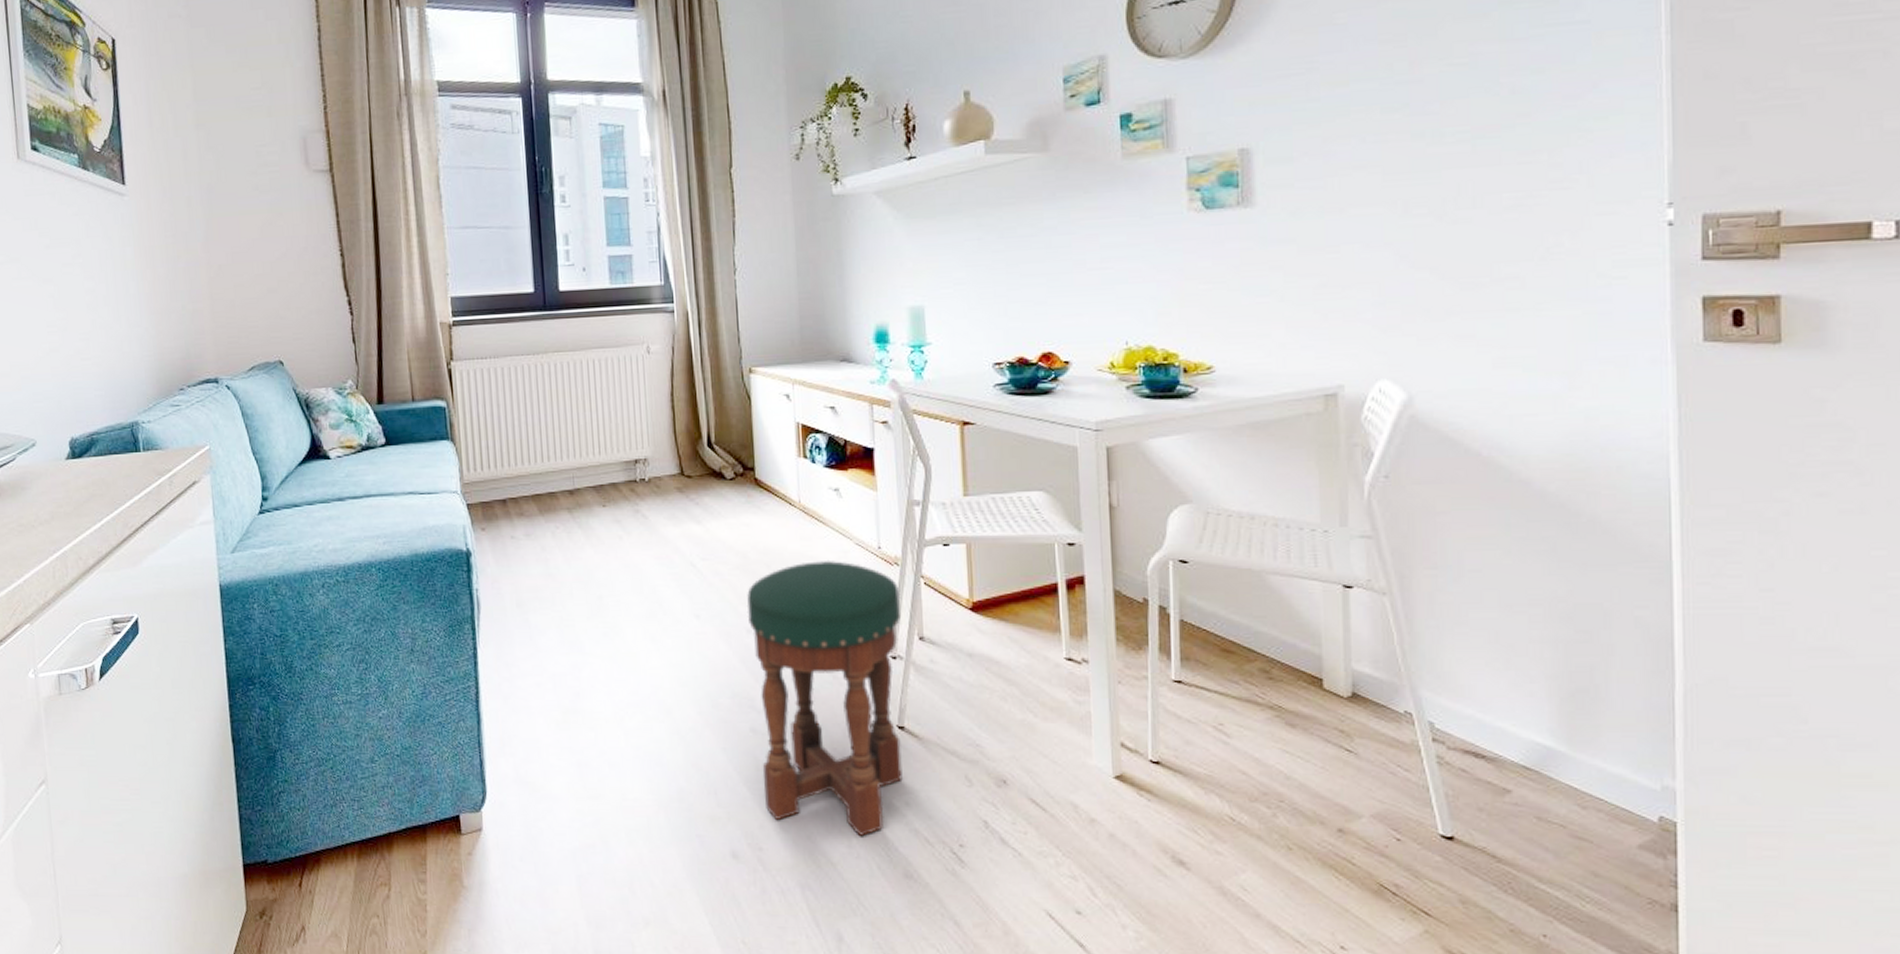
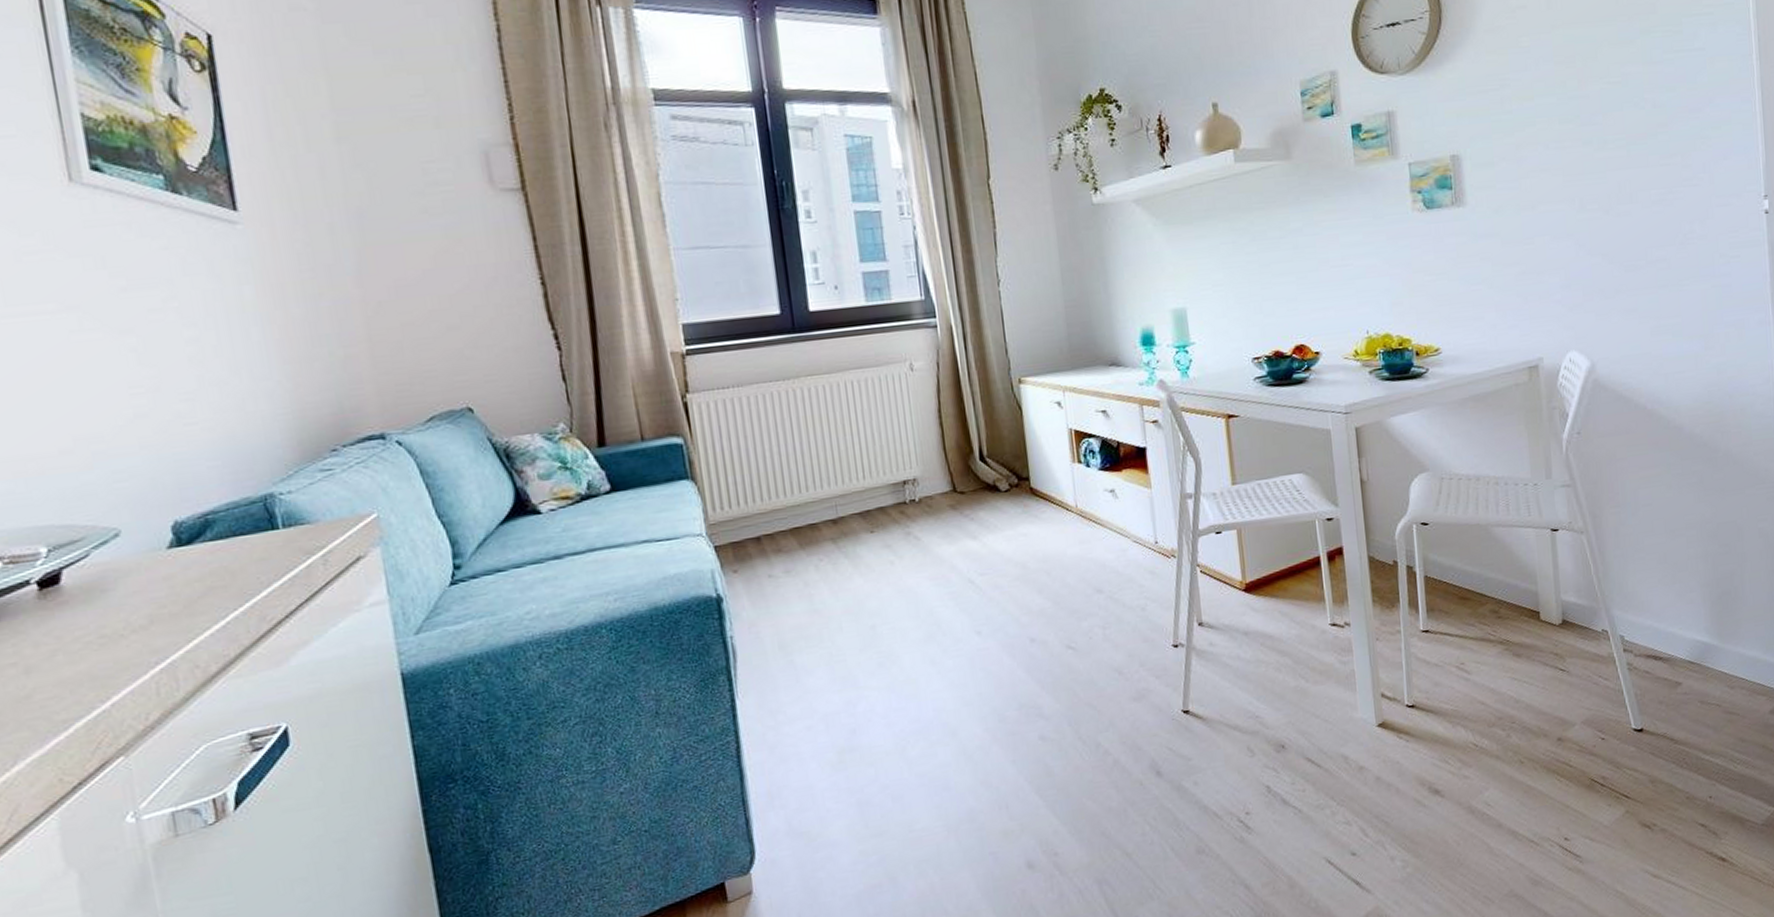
stool: present [746,559,903,836] -> none [1028,560,1190,823]

